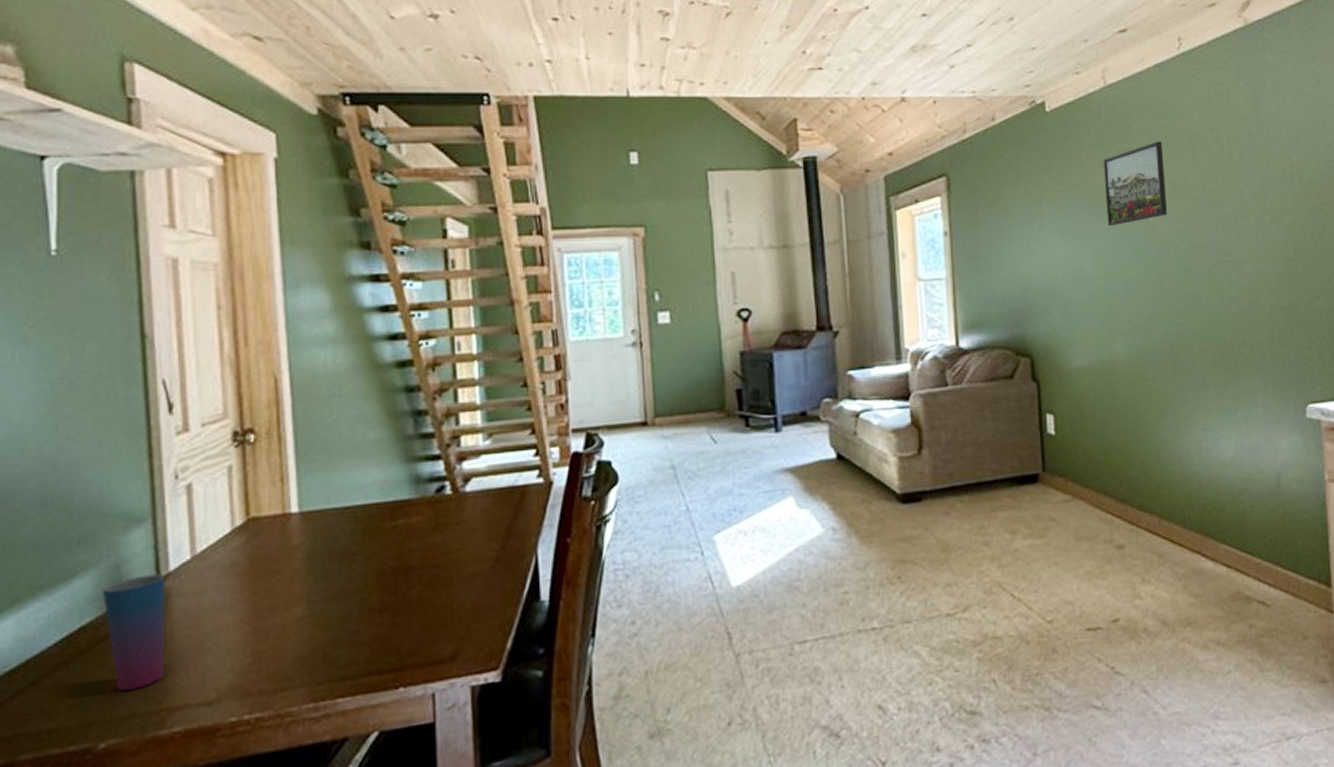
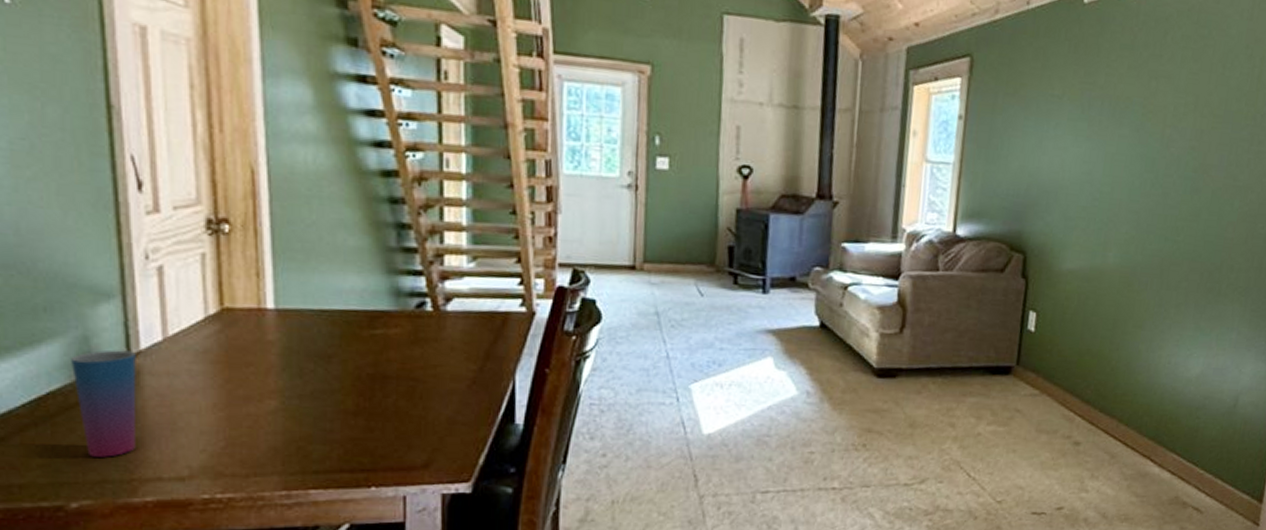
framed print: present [1103,141,1168,227] -> none [1124,51,1196,134]

